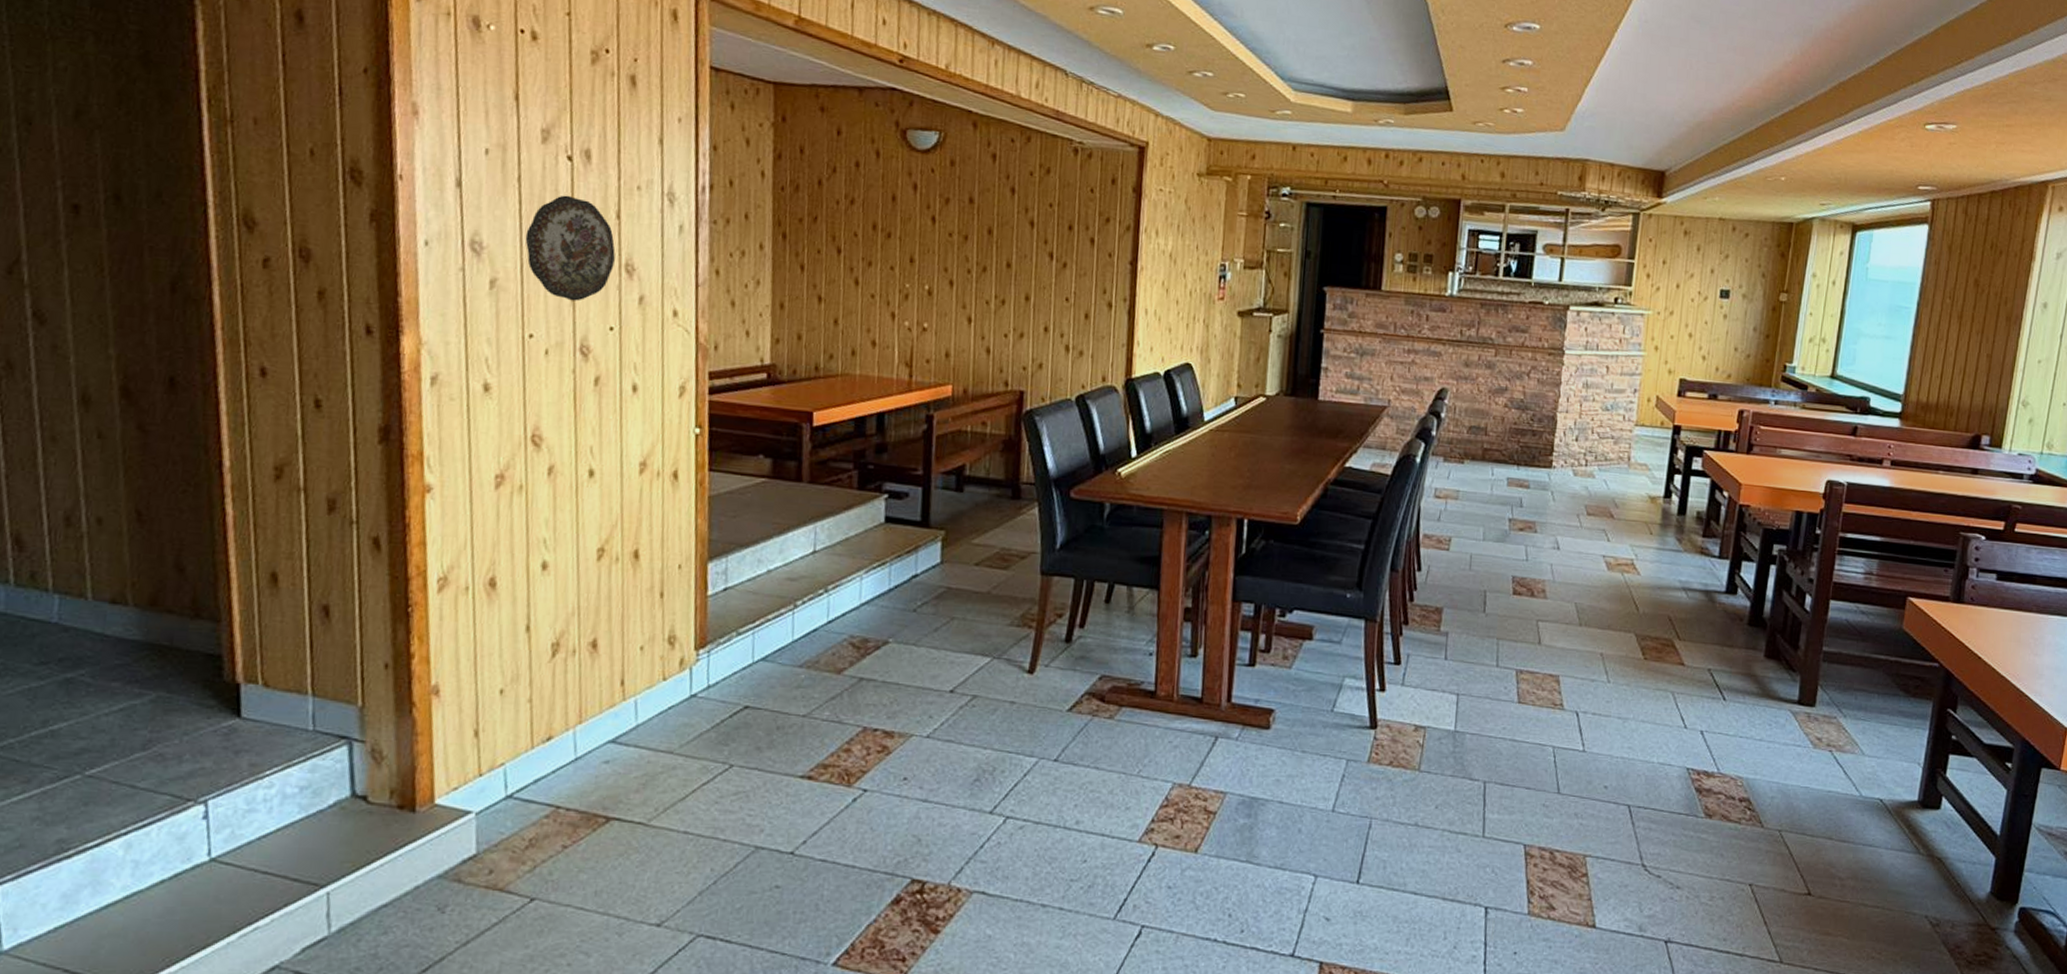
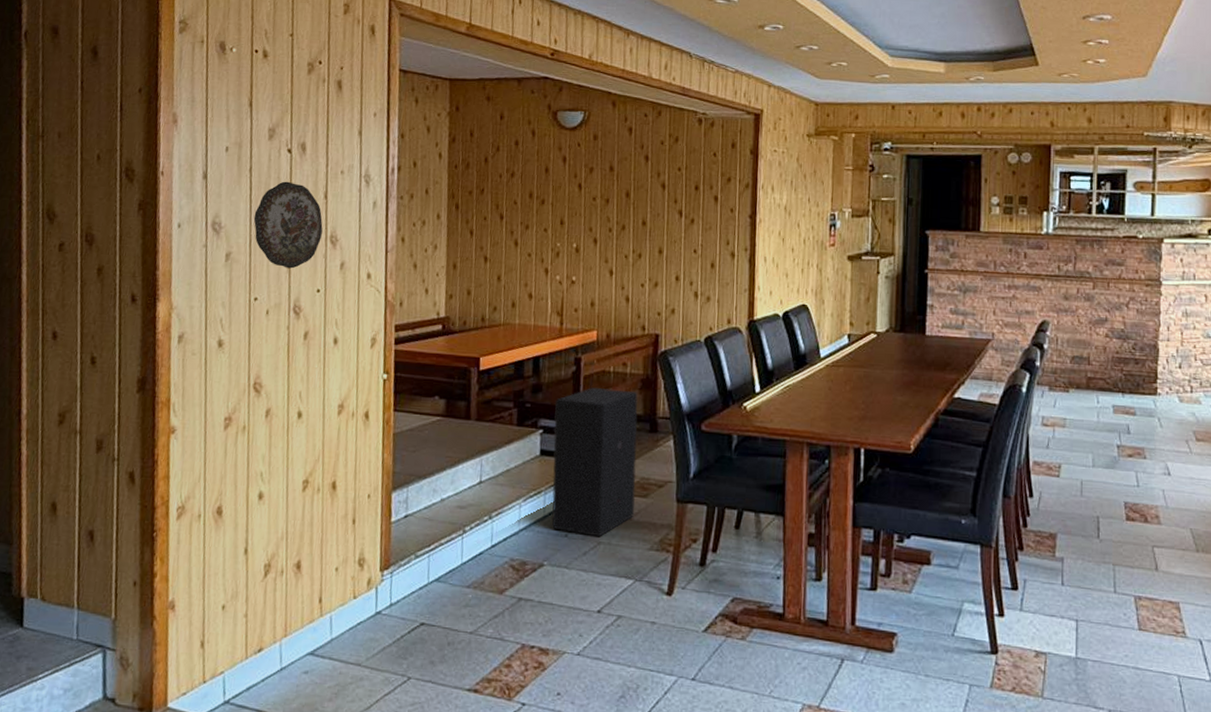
speaker: none [898,449,999,612] -> present [551,388,639,537]

